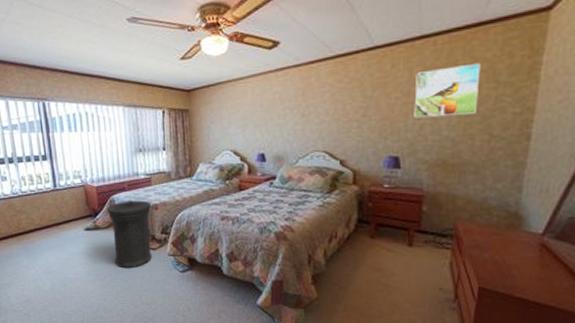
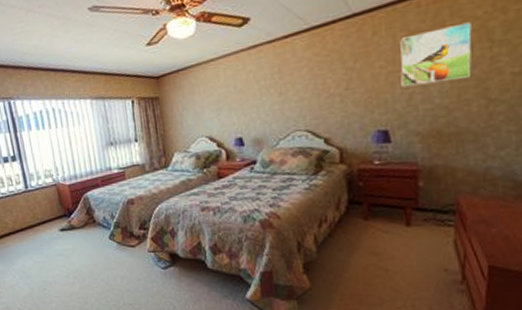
trash can: present [106,200,152,269] -> none [81,195,132,269]

